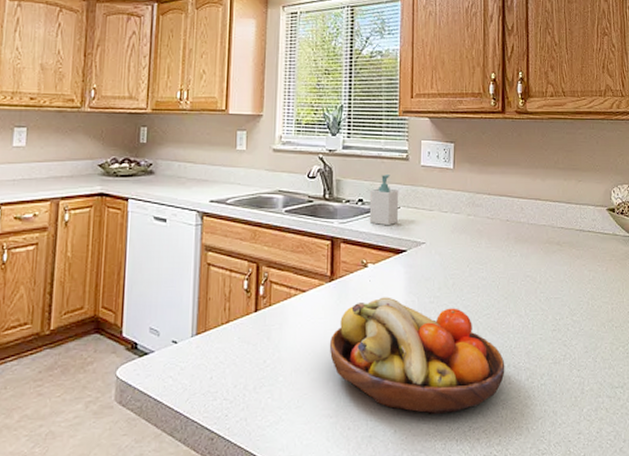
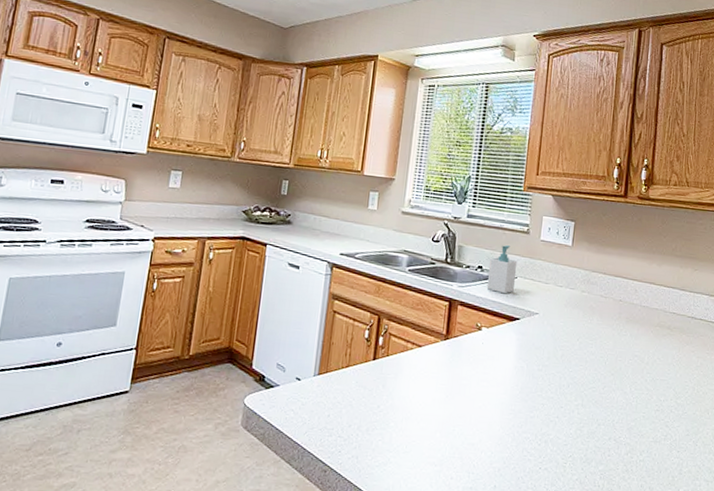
fruit bowl: present [329,297,505,415] -> none [439,360,606,477]

